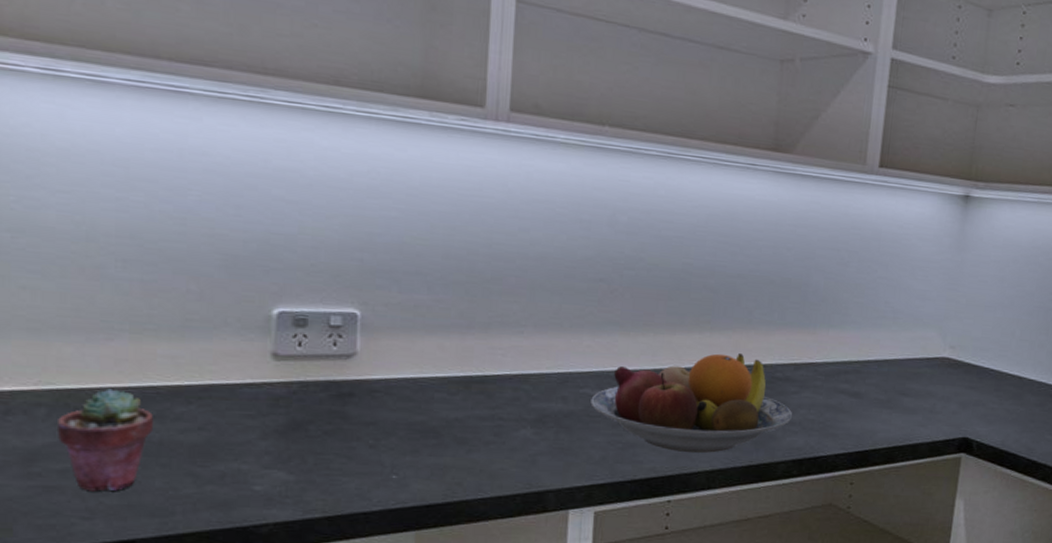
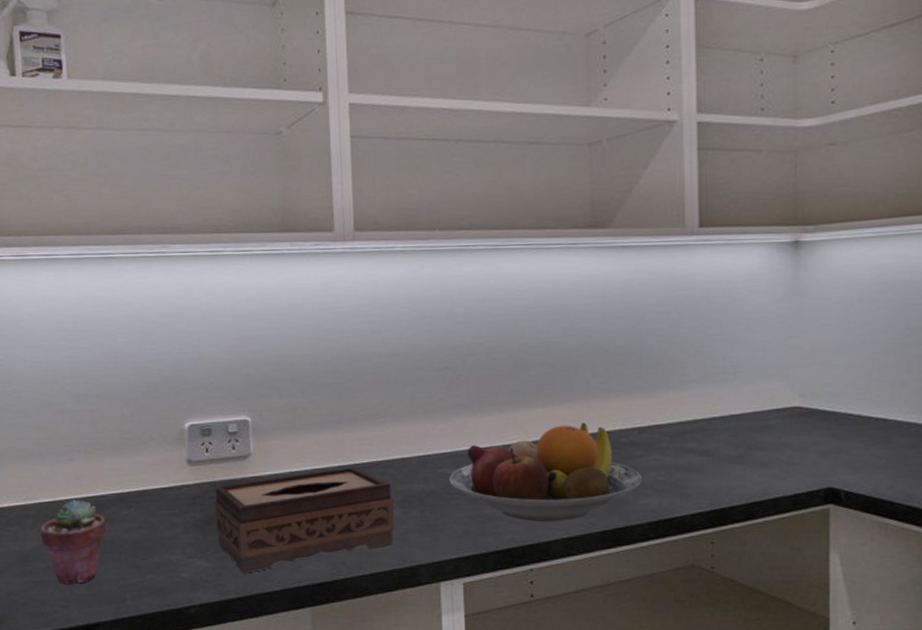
tissue box: none [303,377,525,490] -> present [214,466,394,574]

